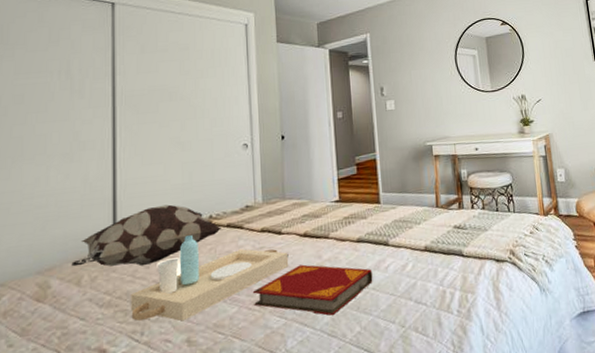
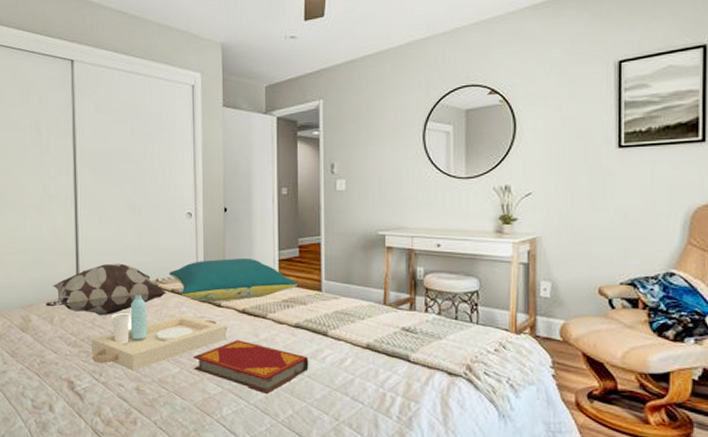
pillow: none [223,181,357,232] -> present [168,258,298,302]

